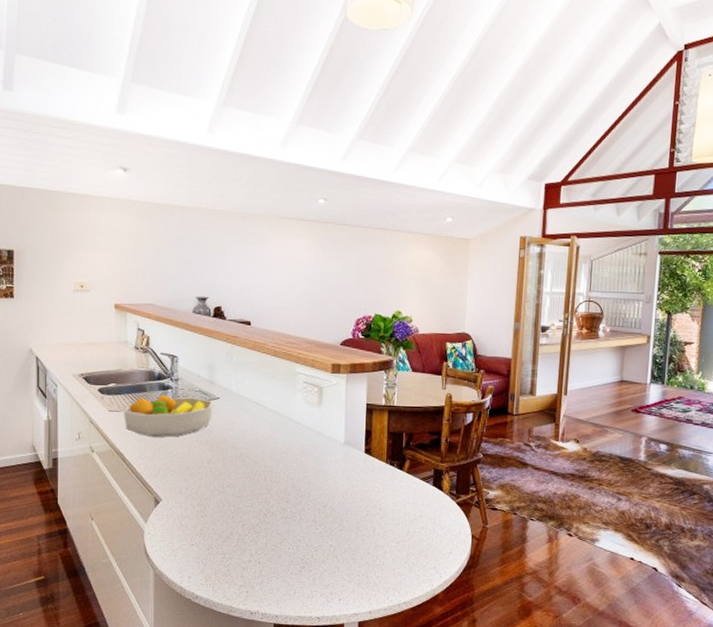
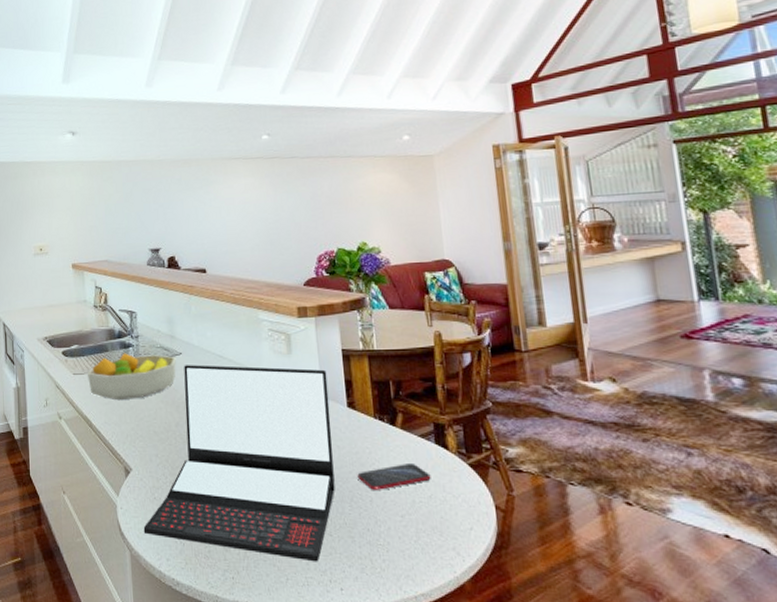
laptop: none [168,409,351,579] -> present [143,365,335,562]
smartphone: none [365,500,425,522] -> present [357,462,431,490]

